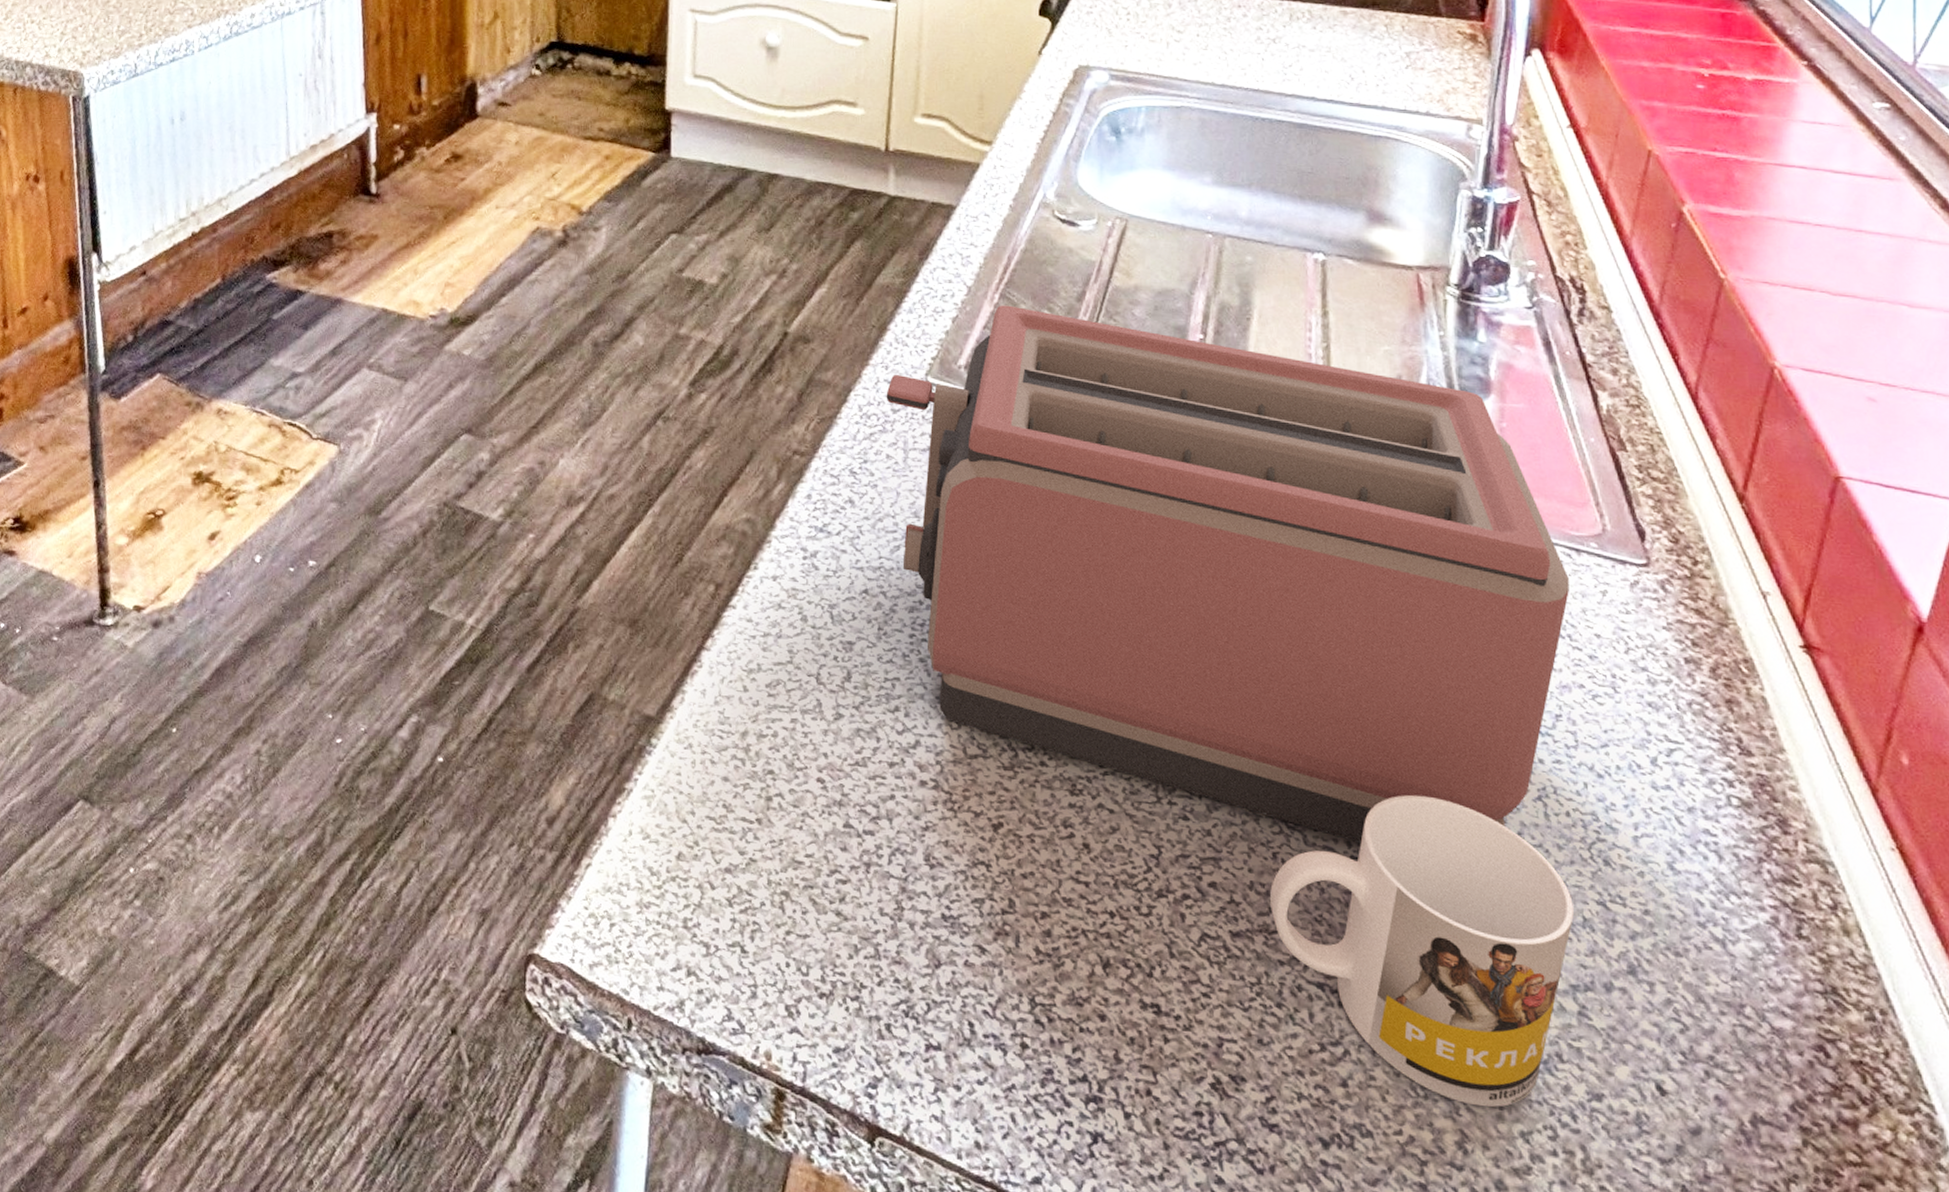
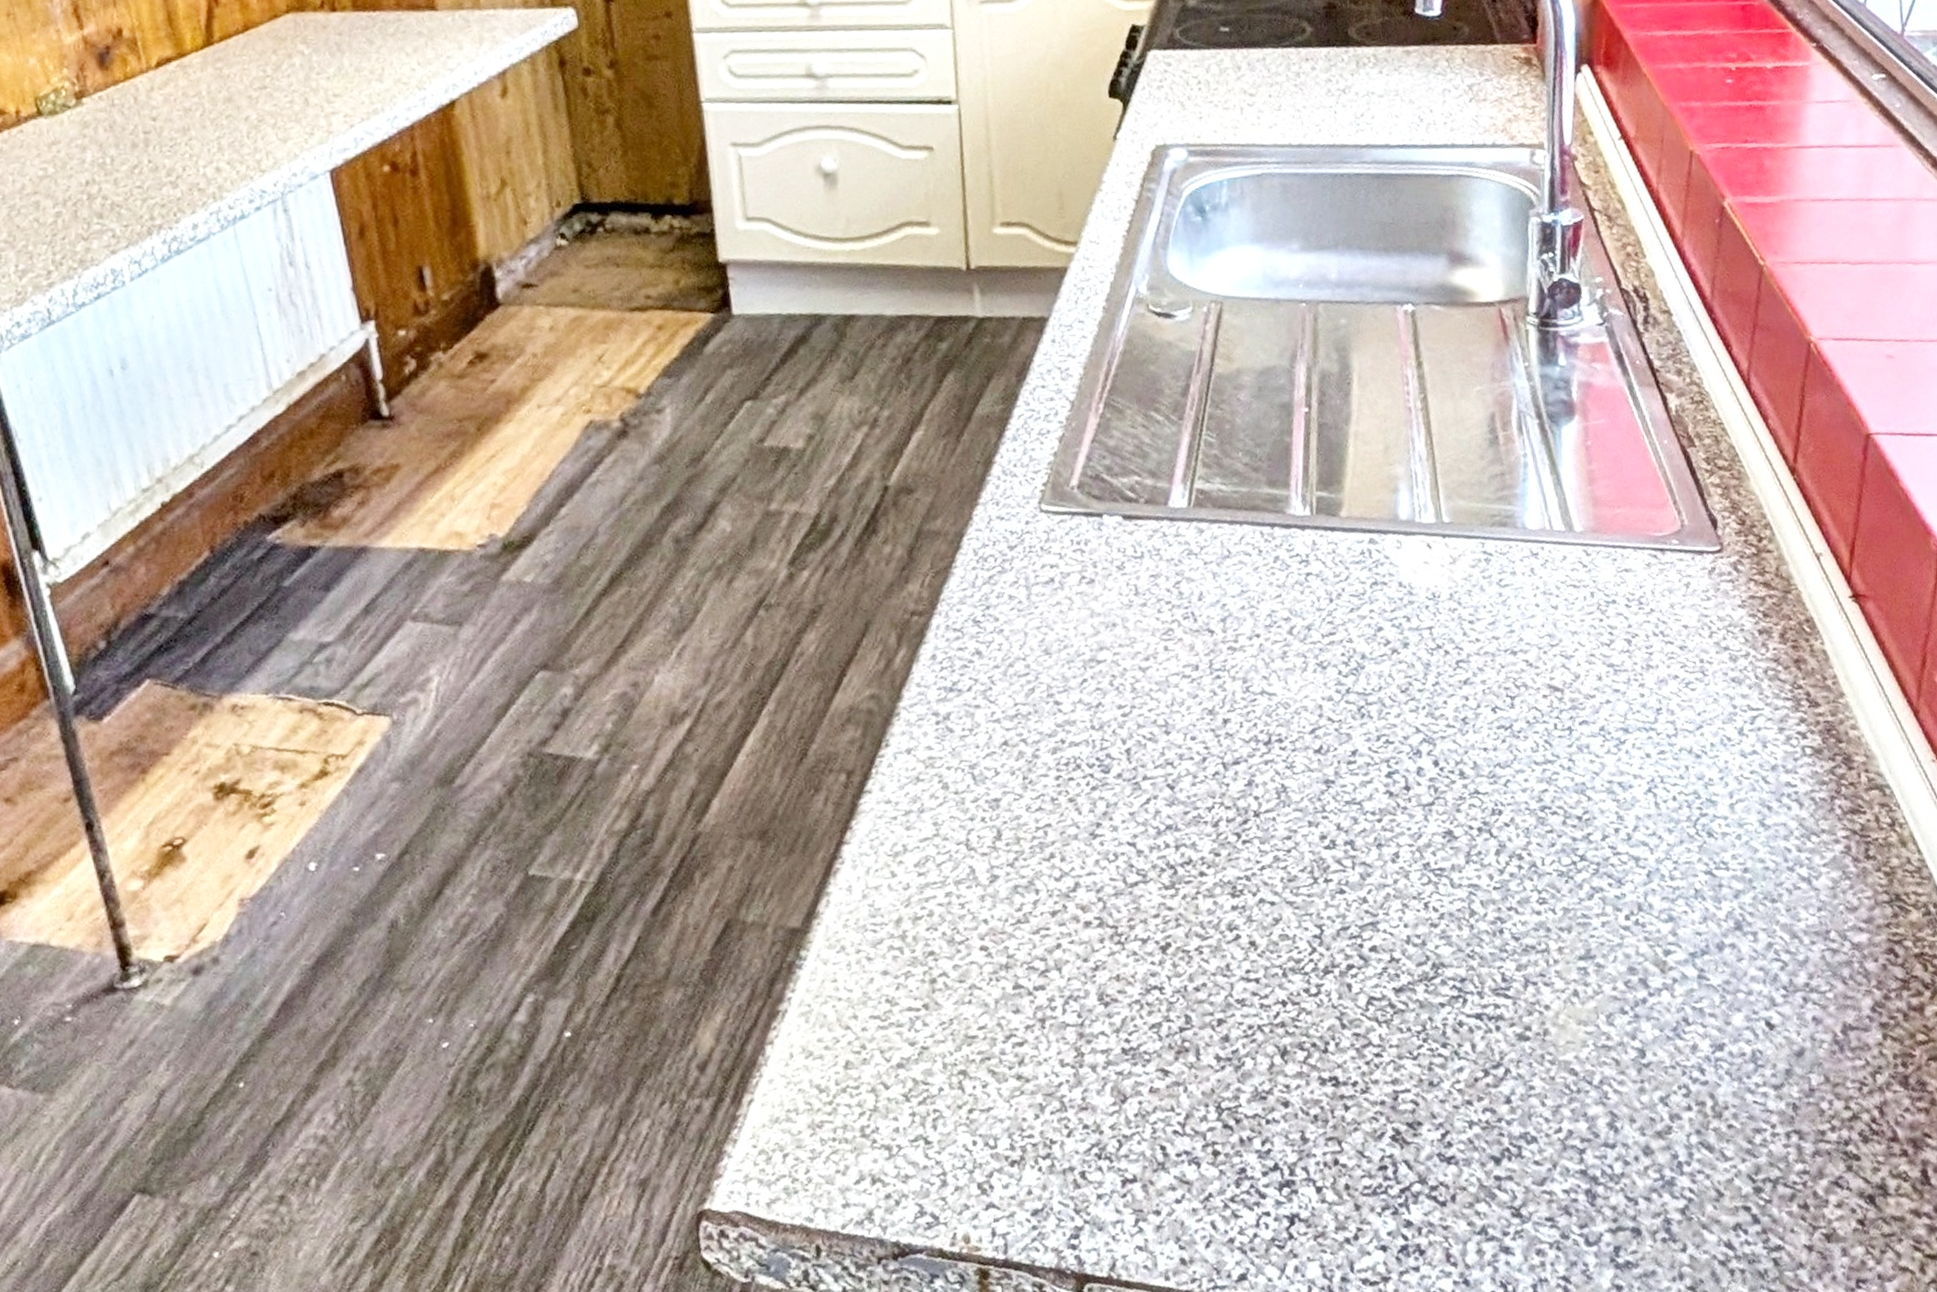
toaster: present [886,305,1569,844] -> none [1000,413,1659,874]
mug: present [1270,794,1574,1108] -> none [1425,812,1687,1087]

